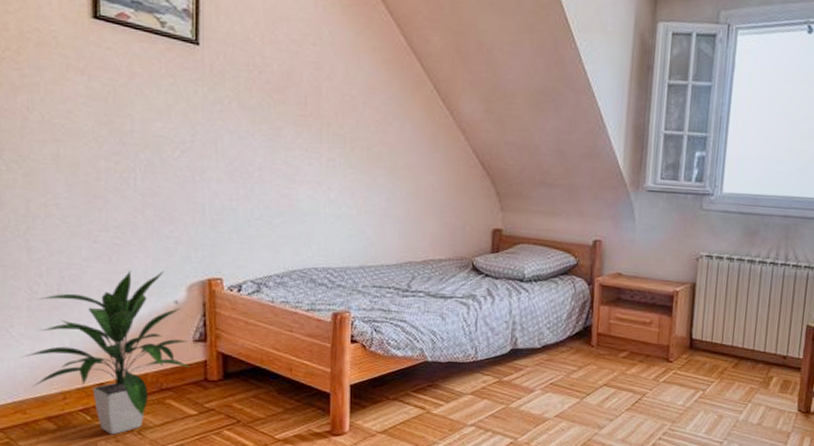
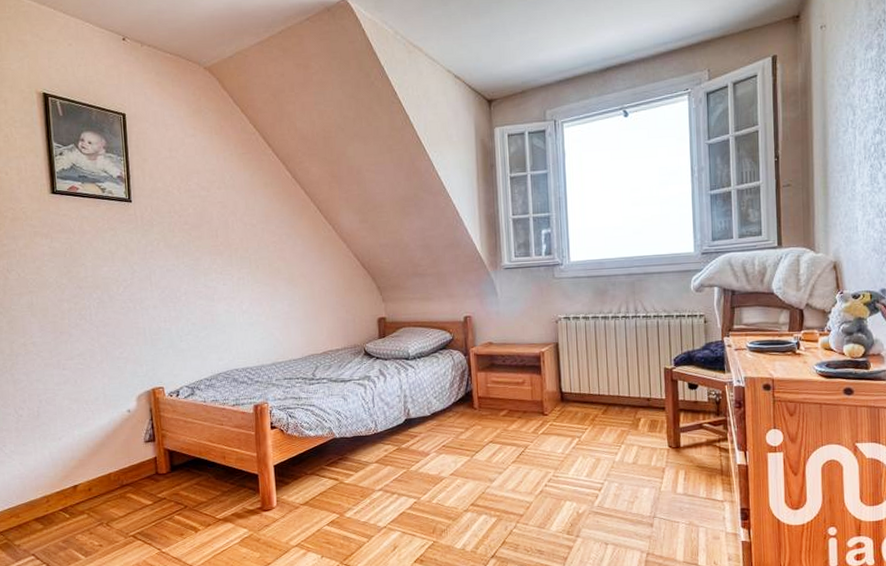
indoor plant: present [20,270,190,435] -> none [12,386,143,528]

